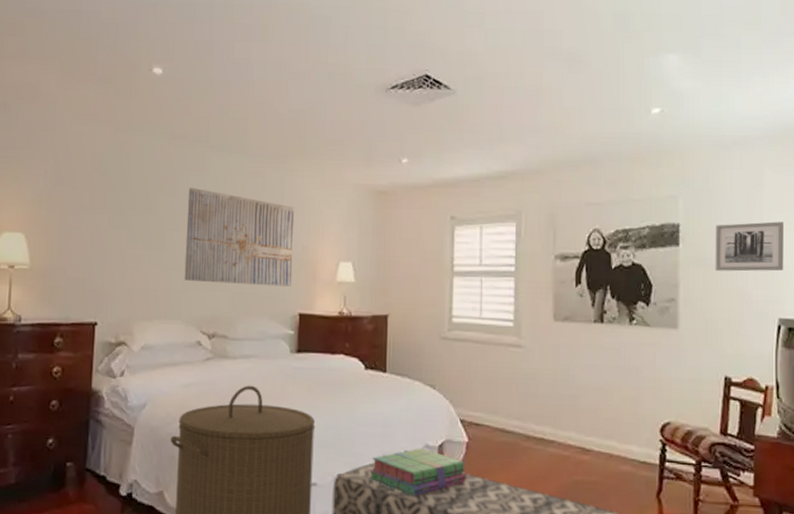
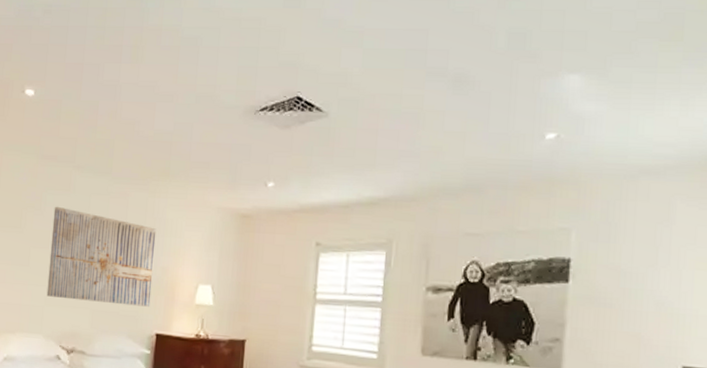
wall art: present [715,221,785,272] -> none [609,260,697,315]

